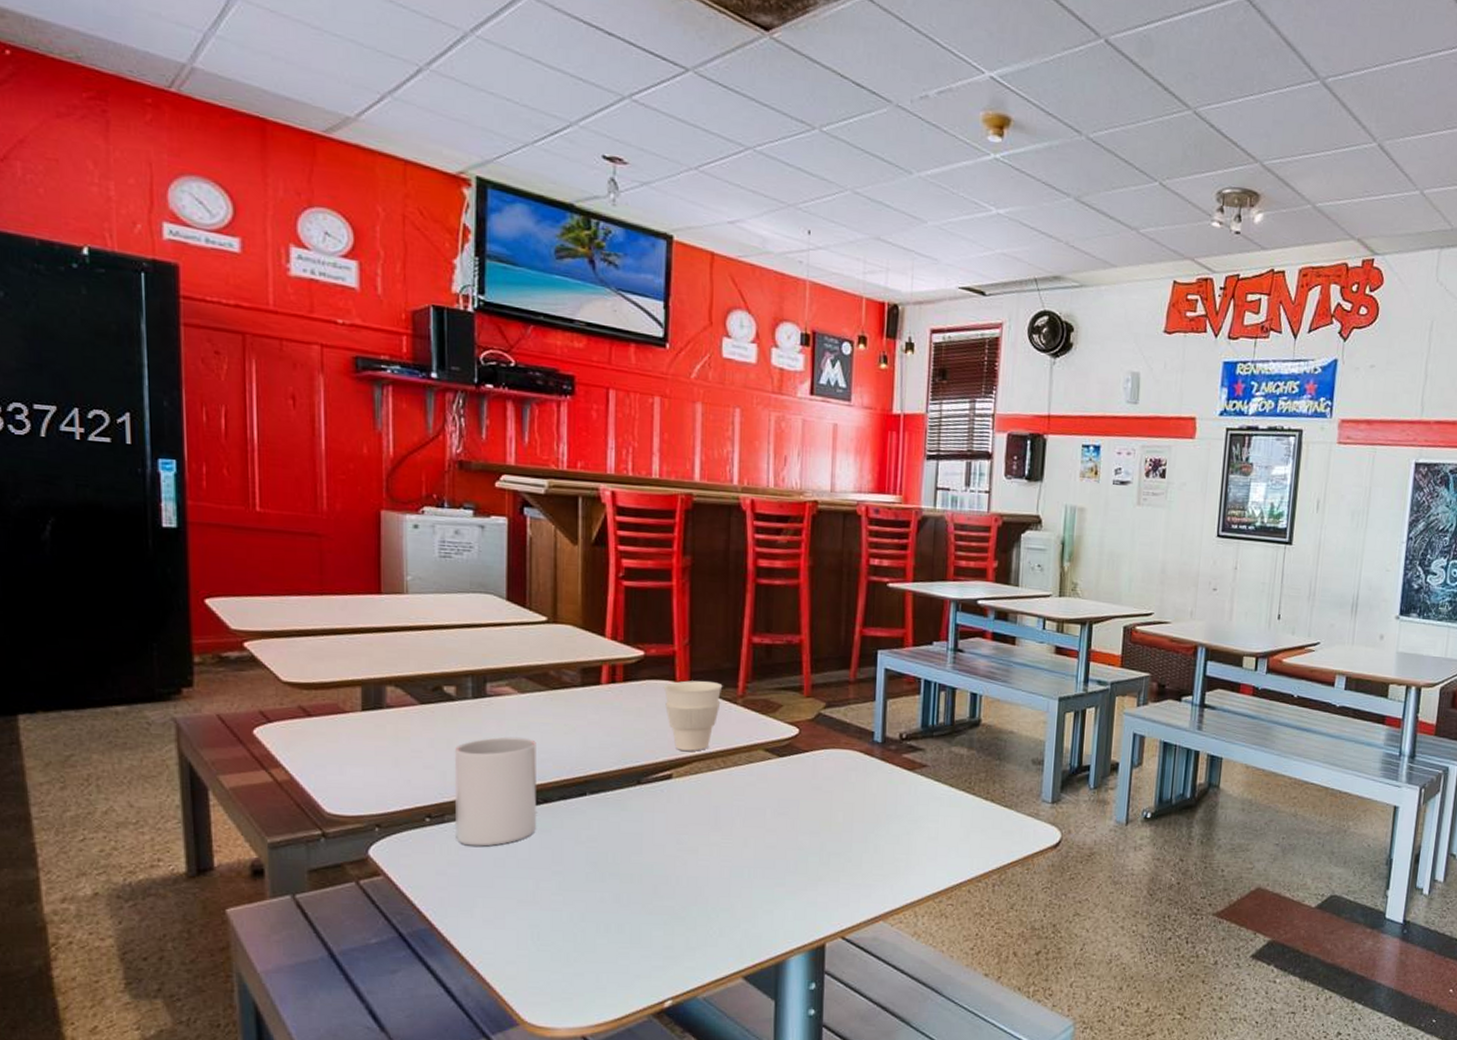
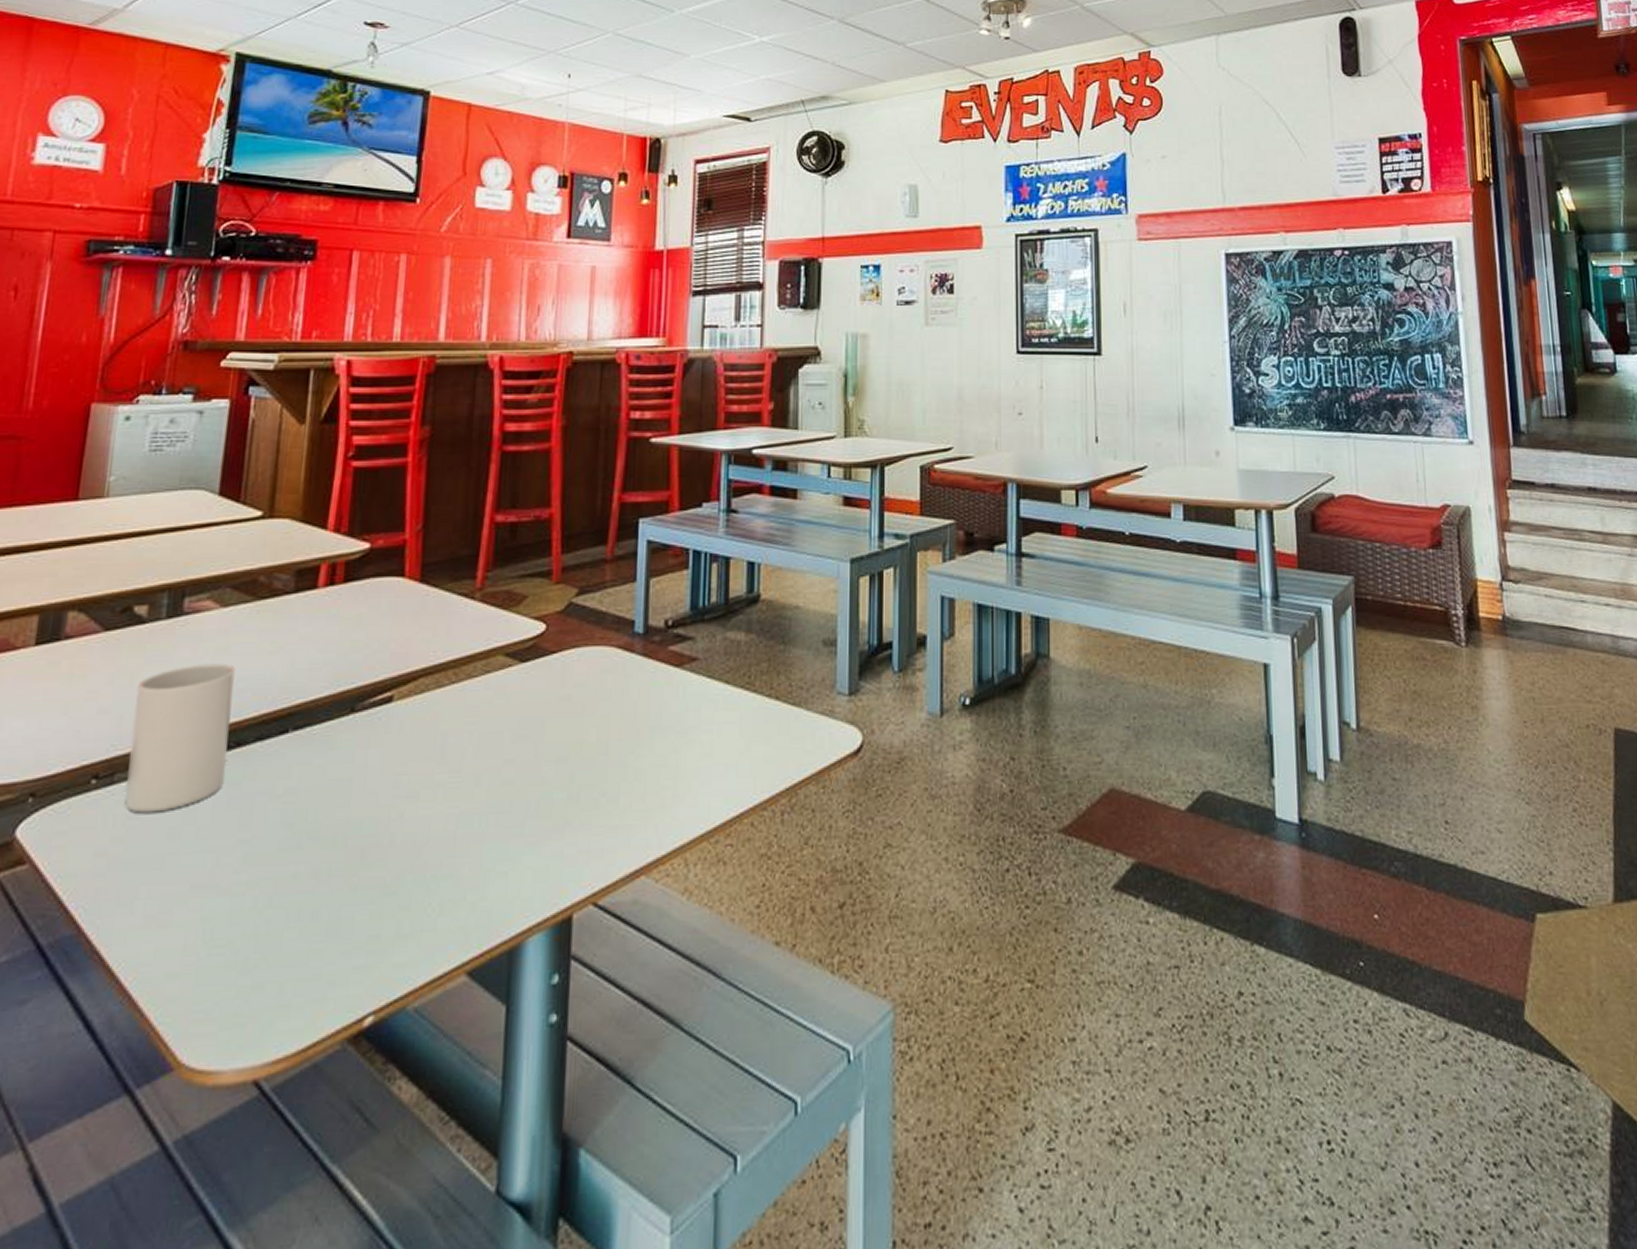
cup: present [663,680,723,751] -> none [389,574,459,664]

